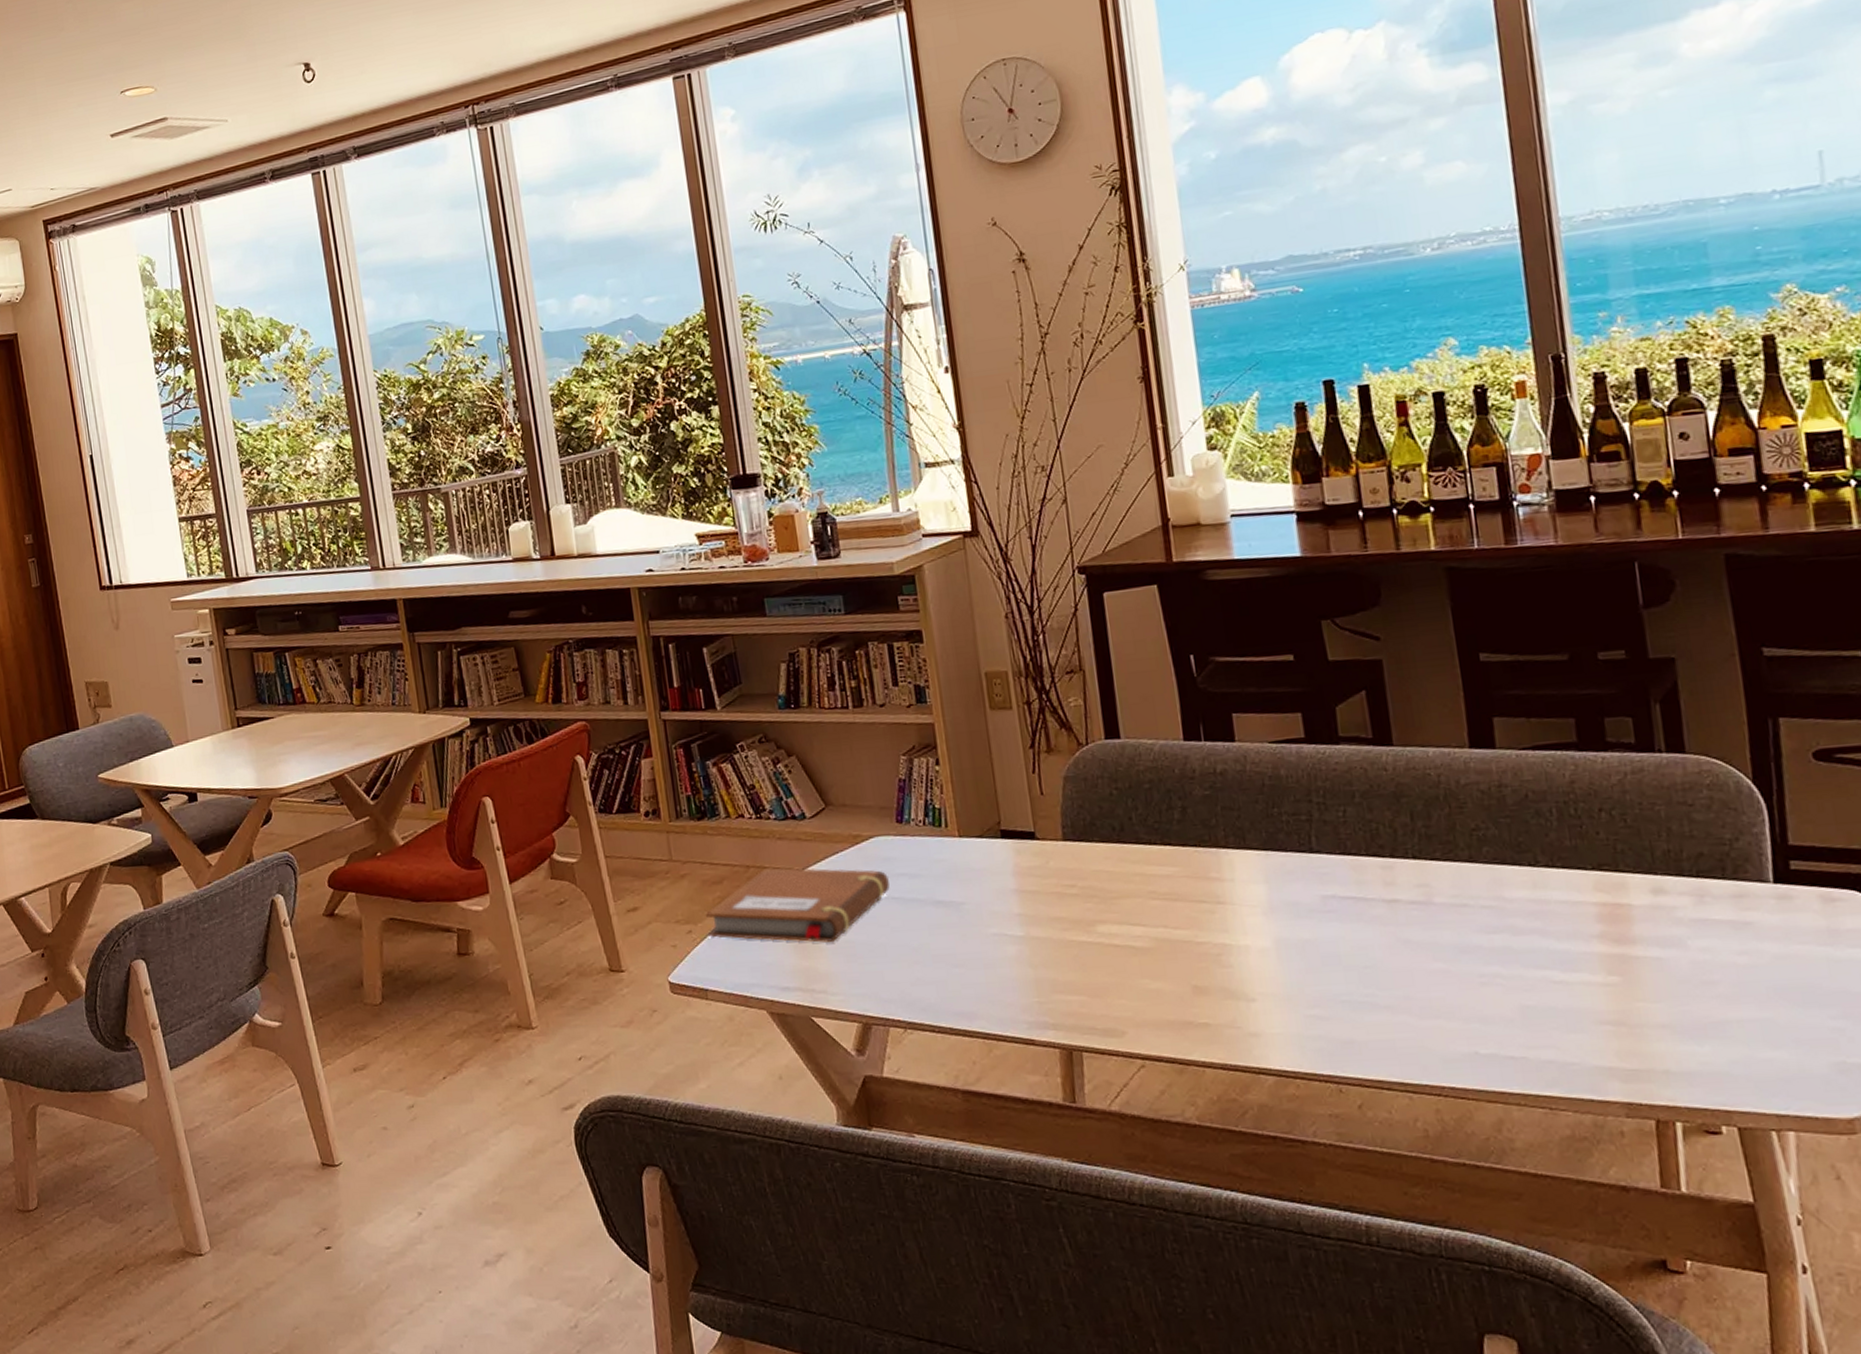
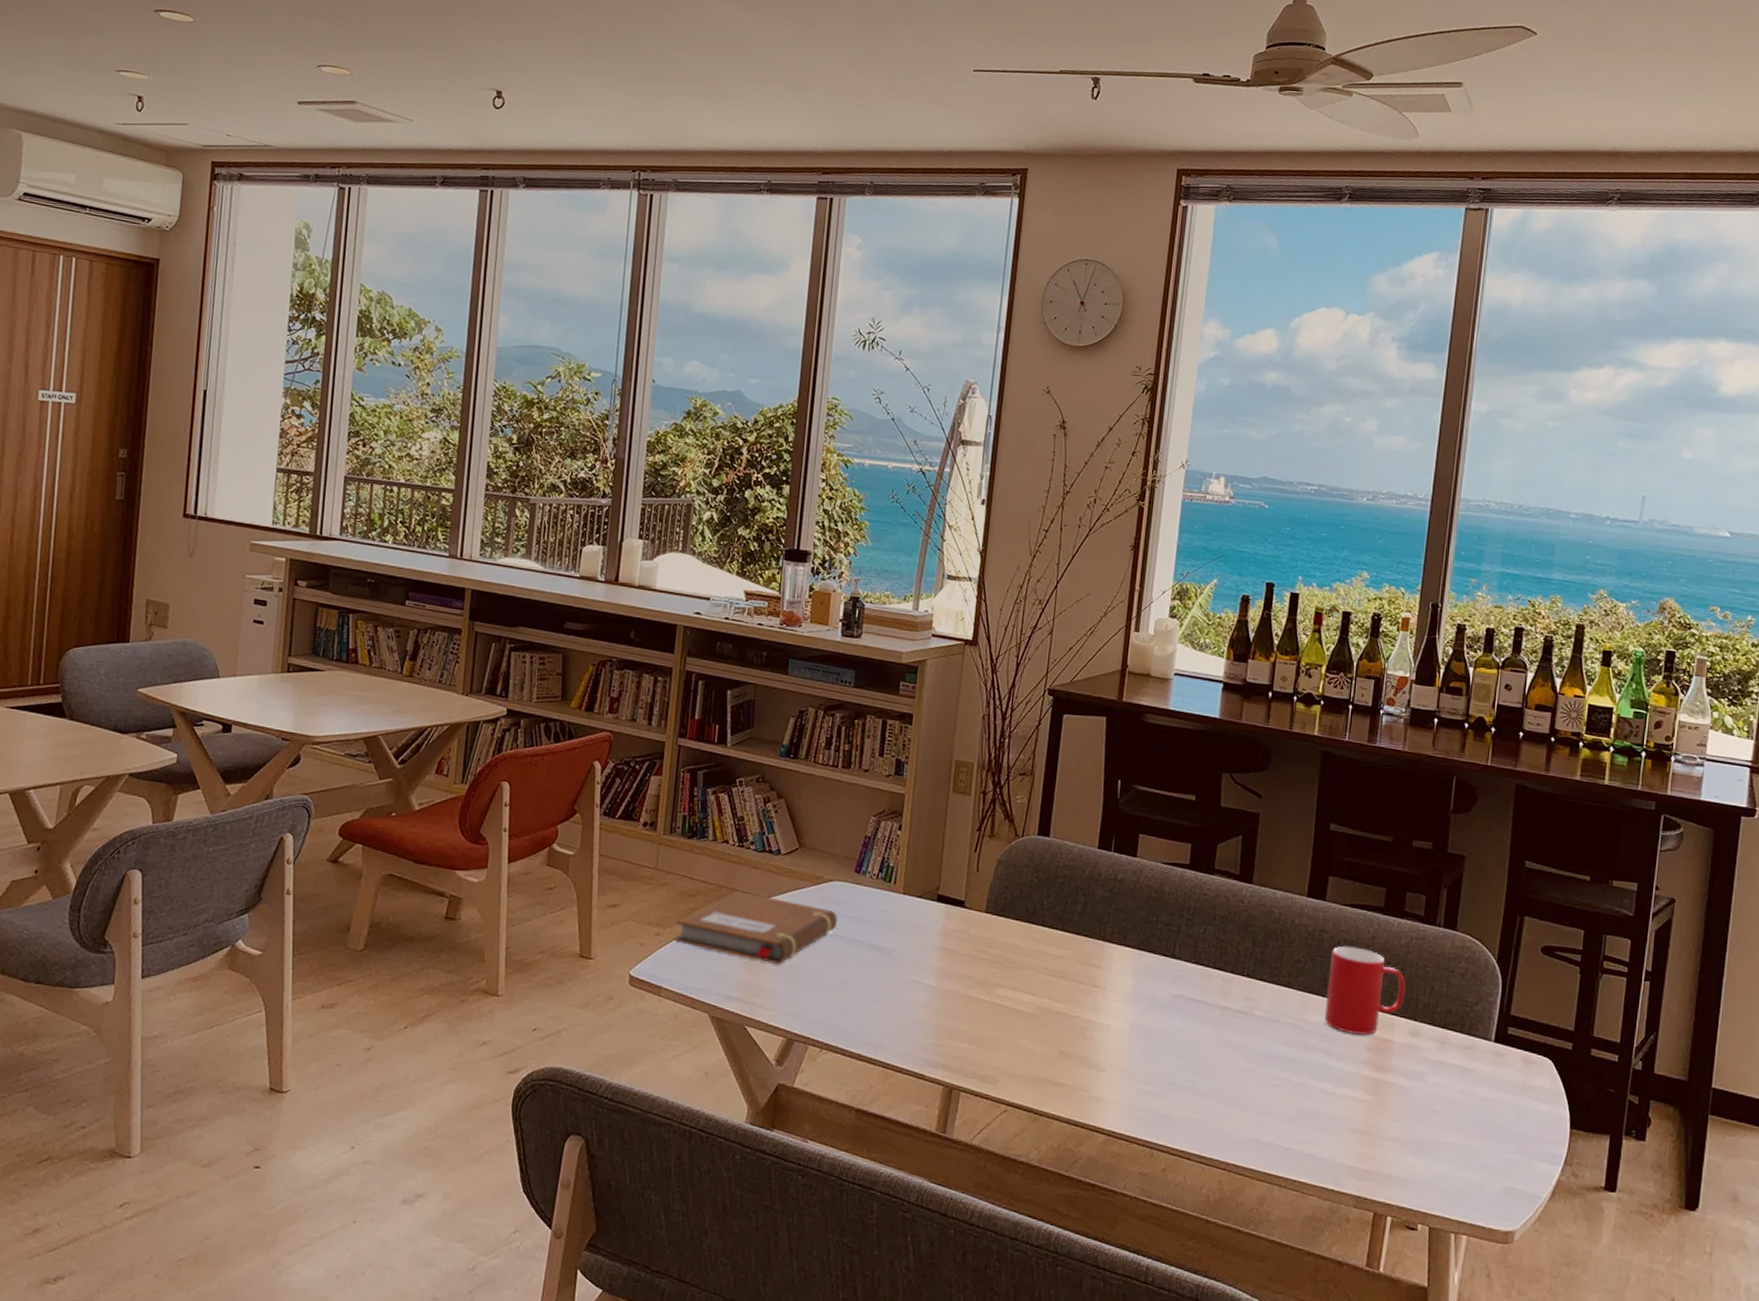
cup: none [1518,797,1634,905] -> present [1325,946,1406,1035]

